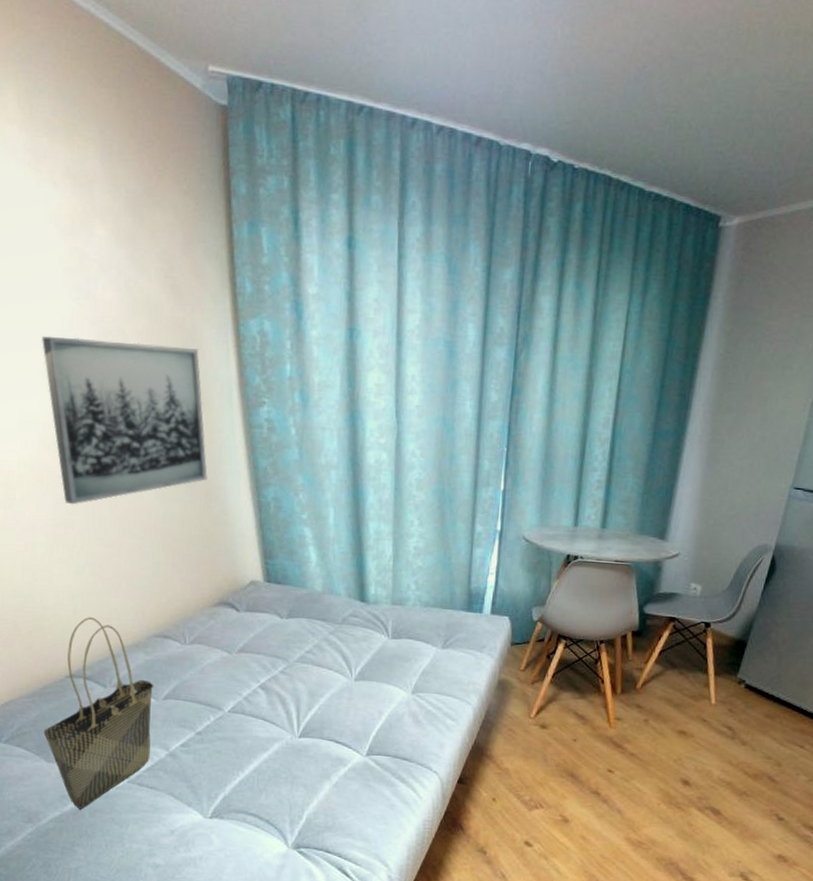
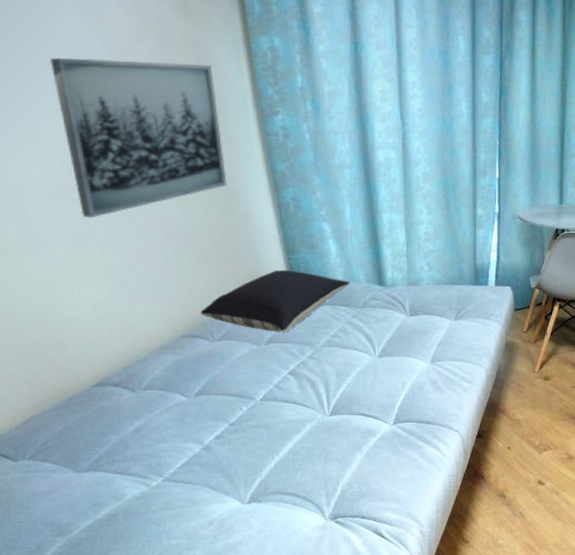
tote bag: present [43,617,154,809] -> none [71,325,185,514]
pillow: none [173,574,330,643] -> present [200,269,350,333]

